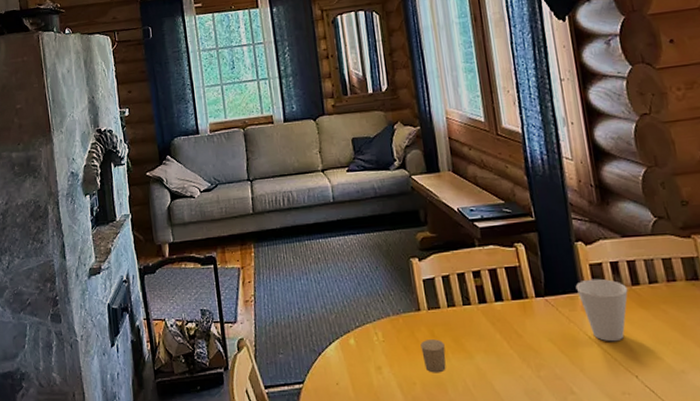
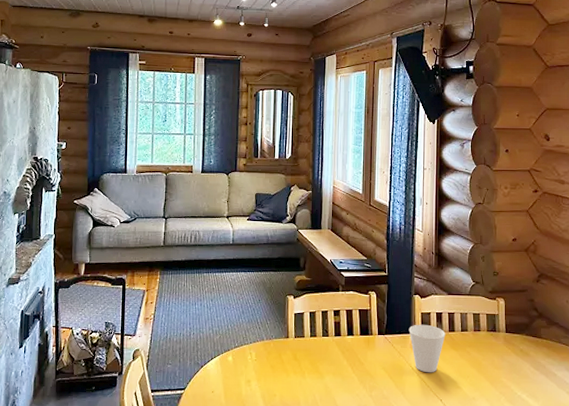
candle: present [420,339,446,373] -> none [284,361,303,388]

